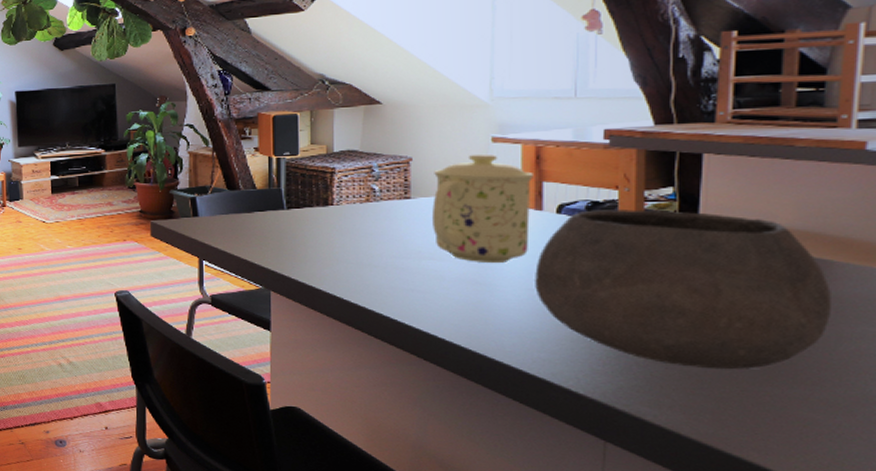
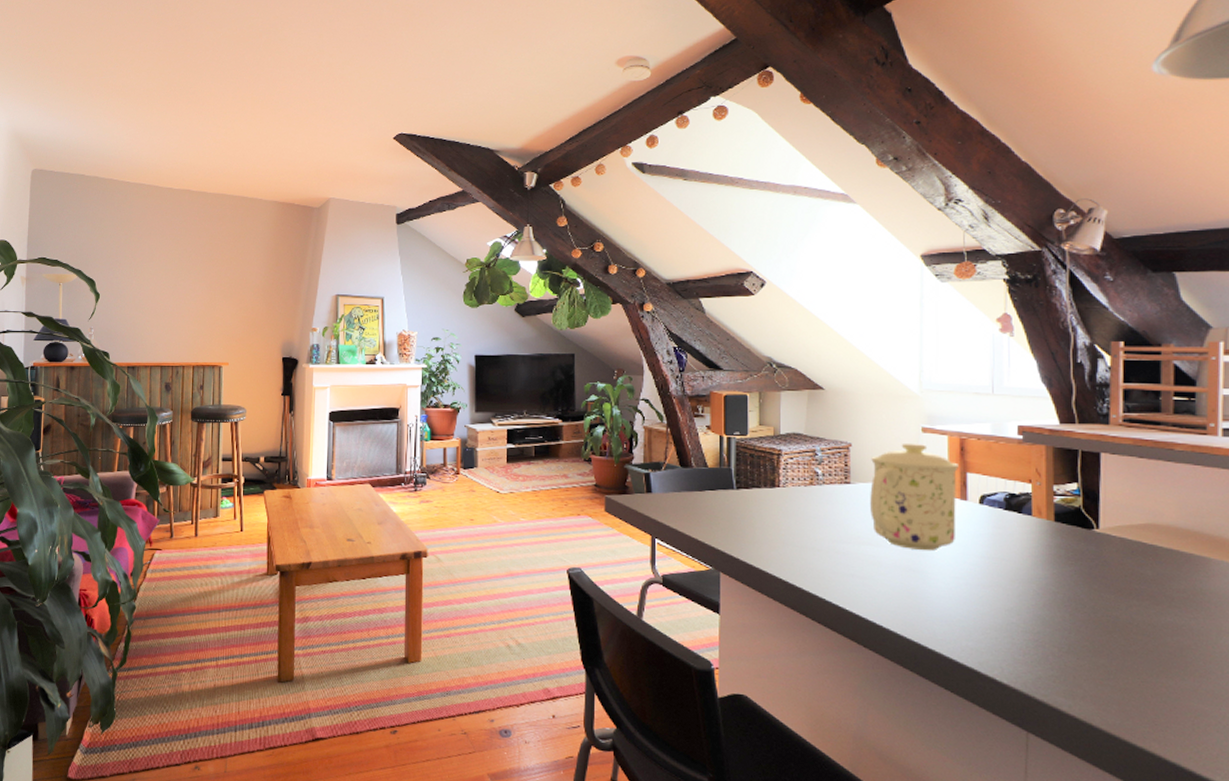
bowl: present [535,209,833,370] -> none [962,502,1212,661]

